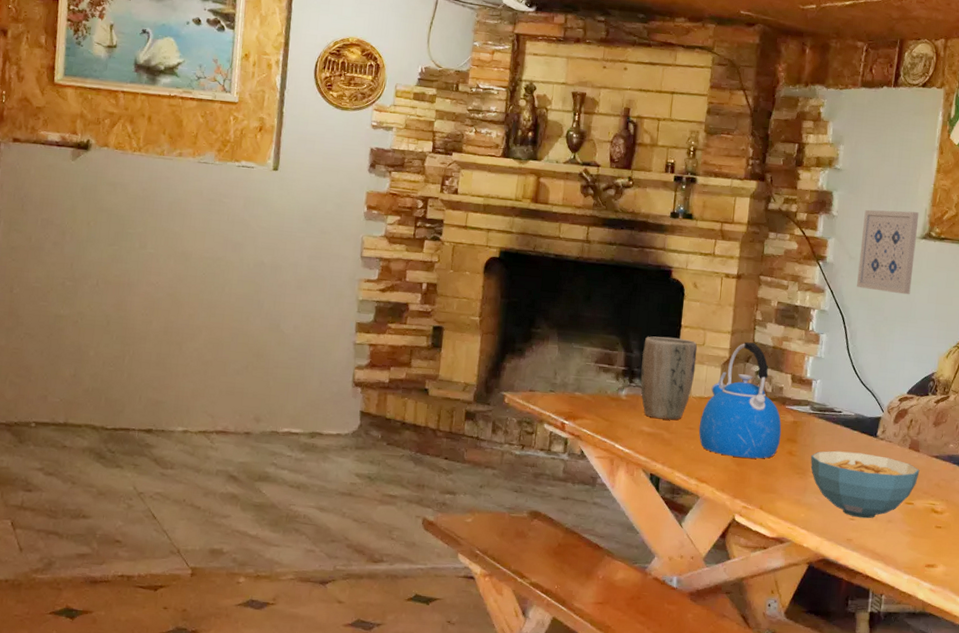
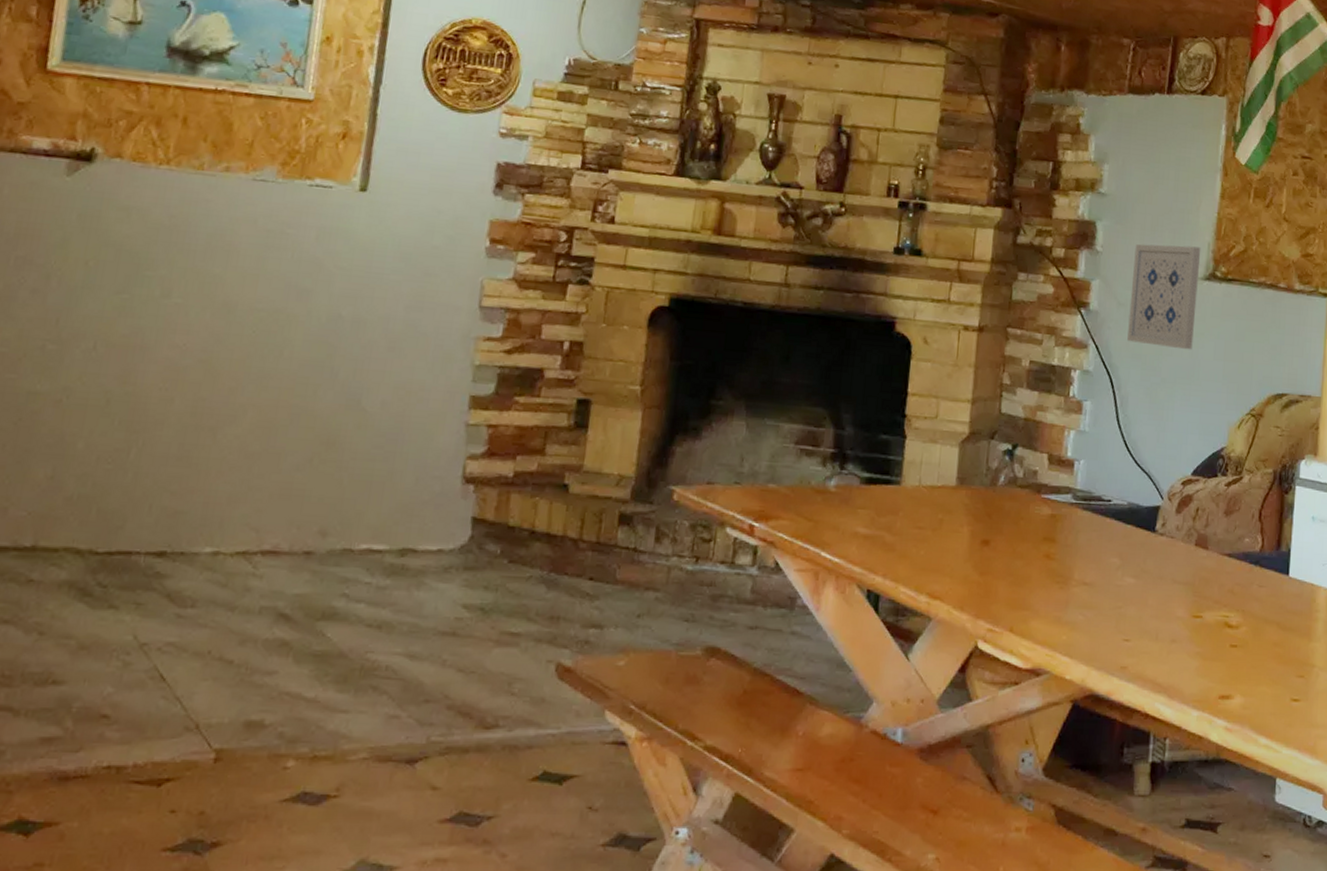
plant pot: present [640,336,698,420] -> none [854,407,929,518]
kettle: present [699,342,782,459] -> none [930,413,1037,565]
cereal bowl: present [810,450,920,519] -> none [1073,551,1209,639]

